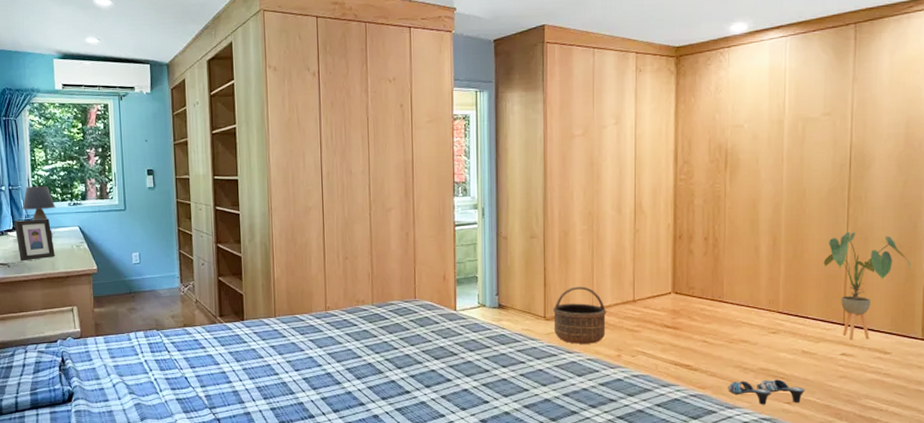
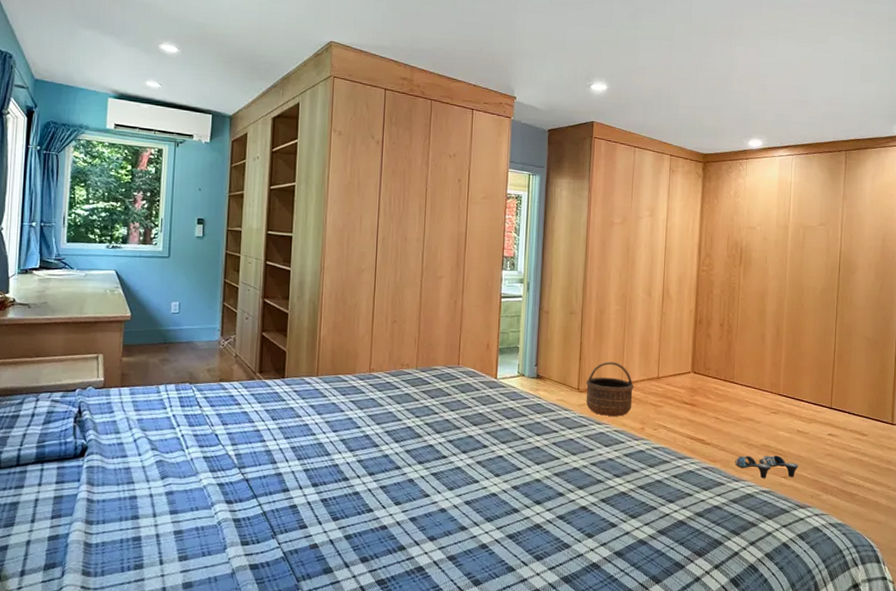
picture frame: present [13,218,55,262] -> none [41,259,85,303]
table lamp: present [22,184,56,241] -> none [53,223,92,284]
house plant: present [823,231,911,340] -> none [816,326,884,423]

